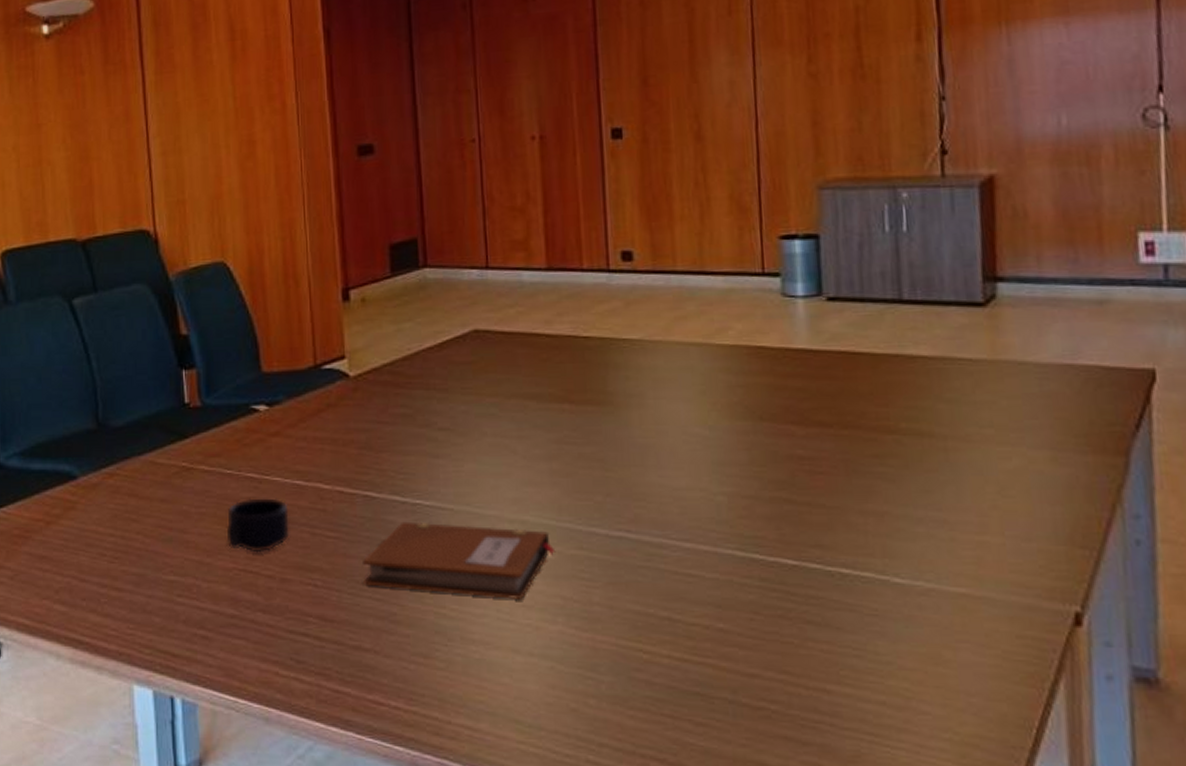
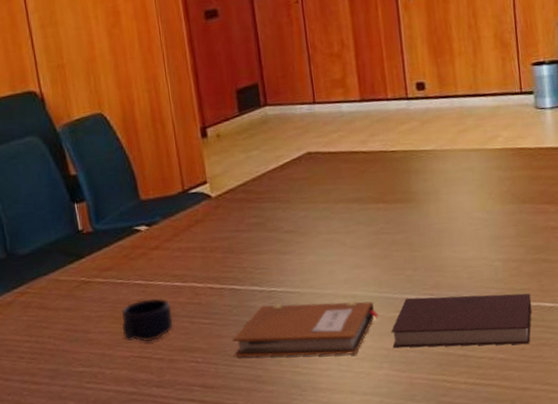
notebook: none [570,532,767,614] -> present [391,293,532,348]

